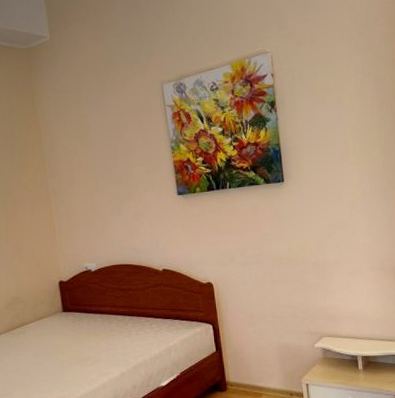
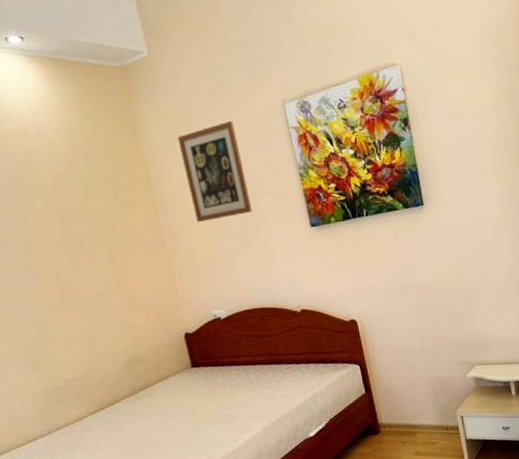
wall art: none [68,97,127,185] -> present [177,120,253,223]

